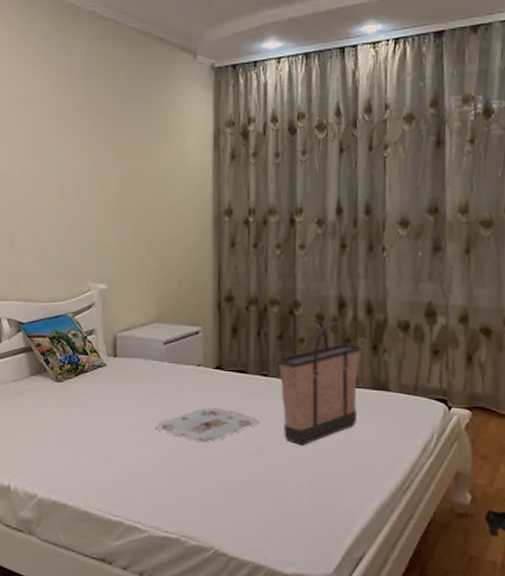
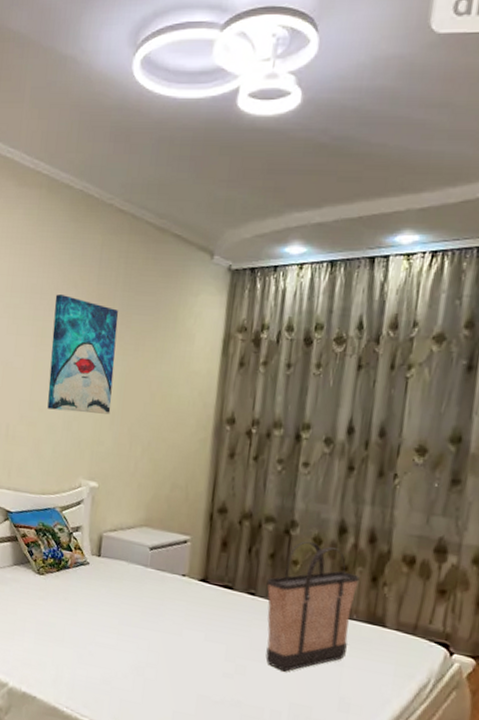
wall art: none [46,103,112,218] -> present [47,294,119,415]
serving tray: present [156,407,260,443] -> none [133,618,241,655]

